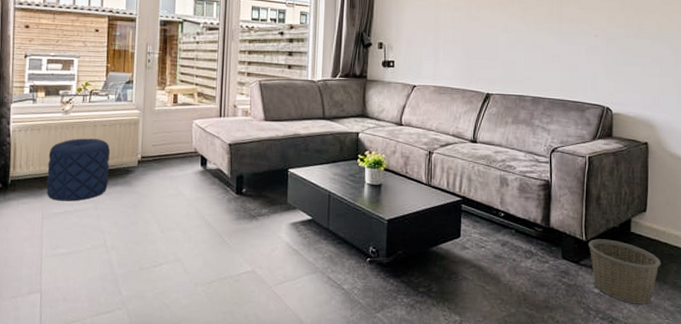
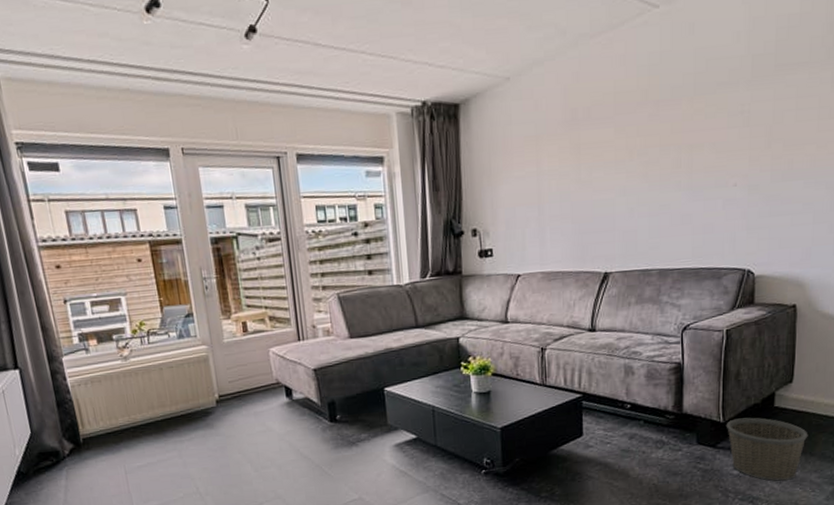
pouf: present [46,138,111,202] -> none [116,382,188,454]

